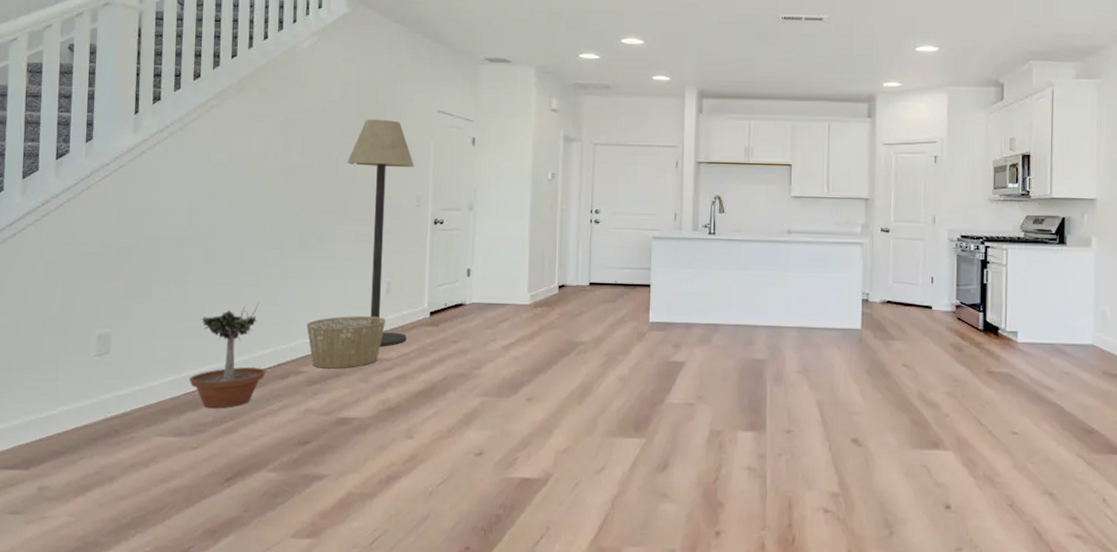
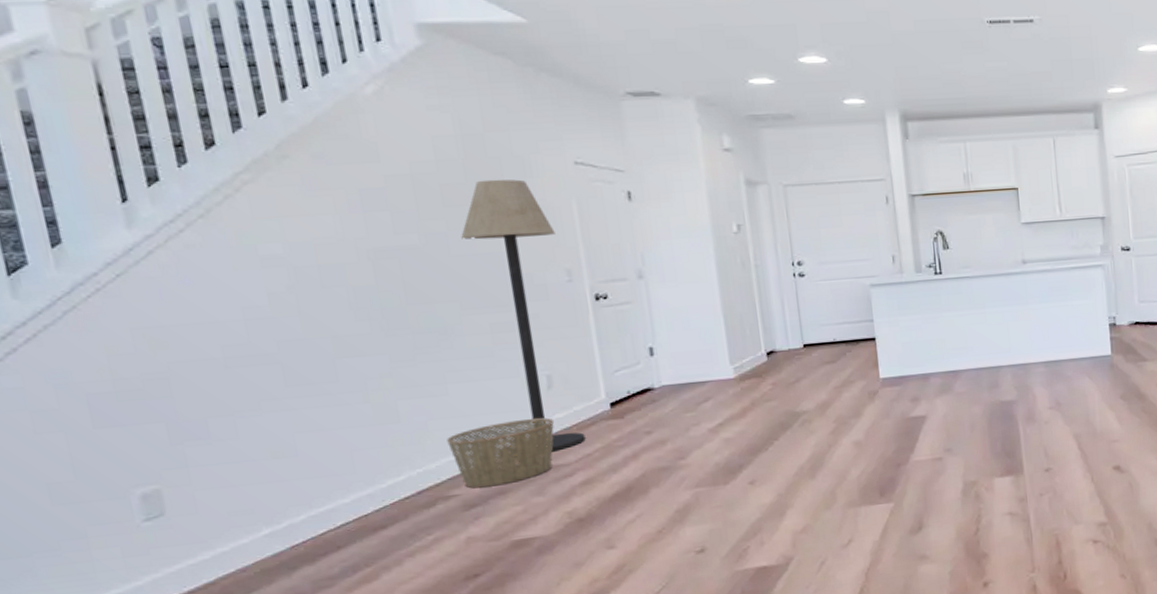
potted tree: present [189,303,266,409] -> none [293,423,403,558]

